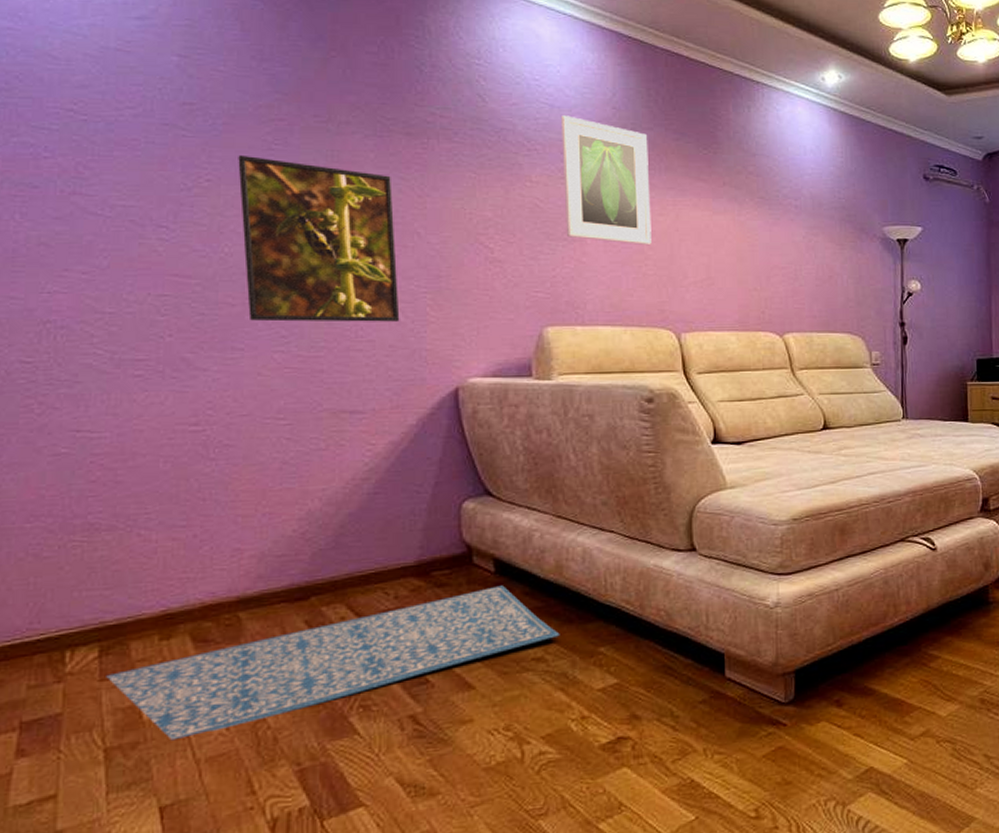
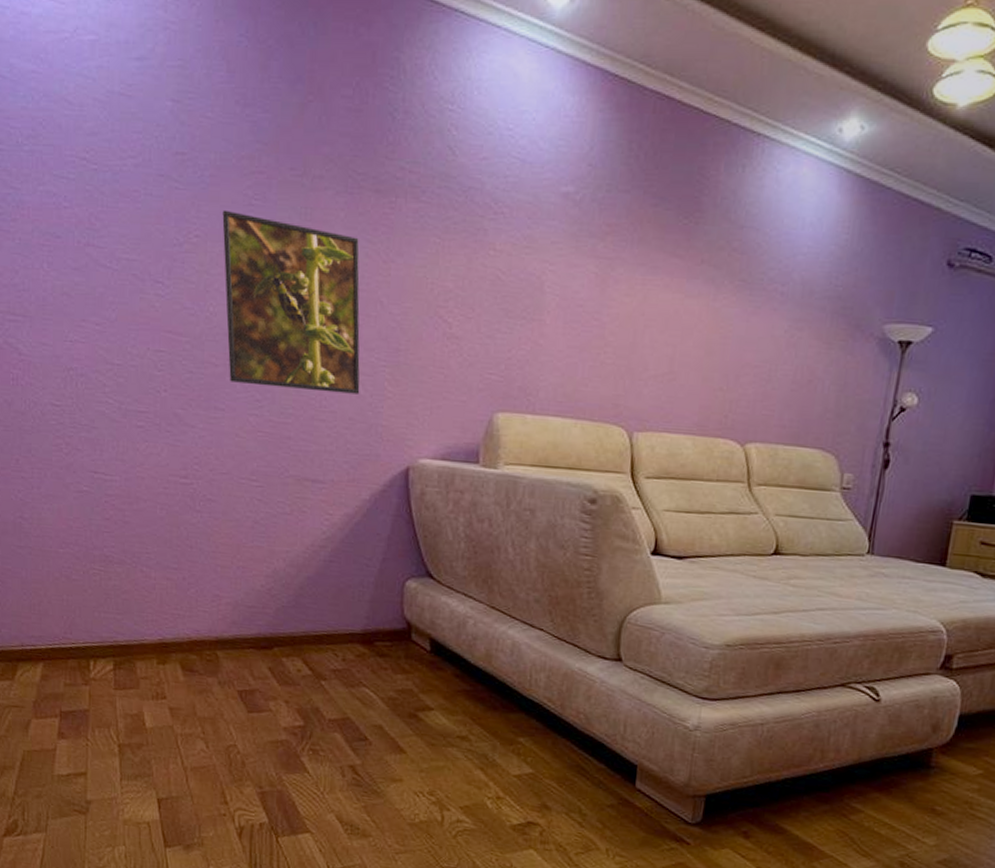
rug: present [106,585,560,741] -> none [119,664,484,749]
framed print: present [562,115,652,246] -> none [525,173,624,331]

